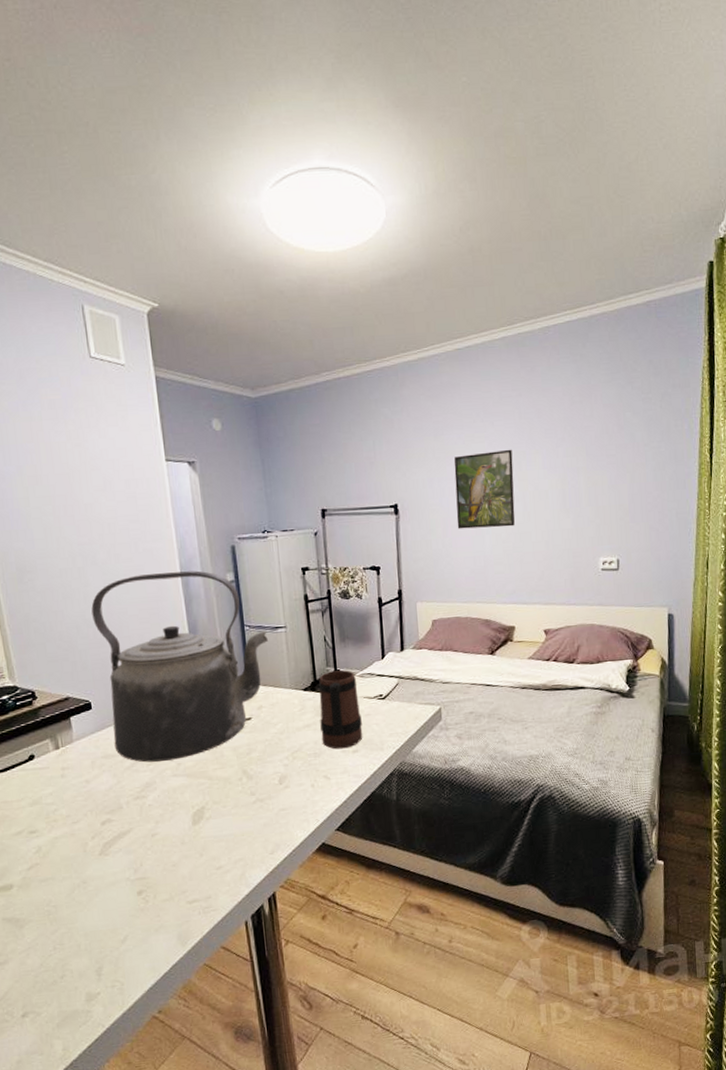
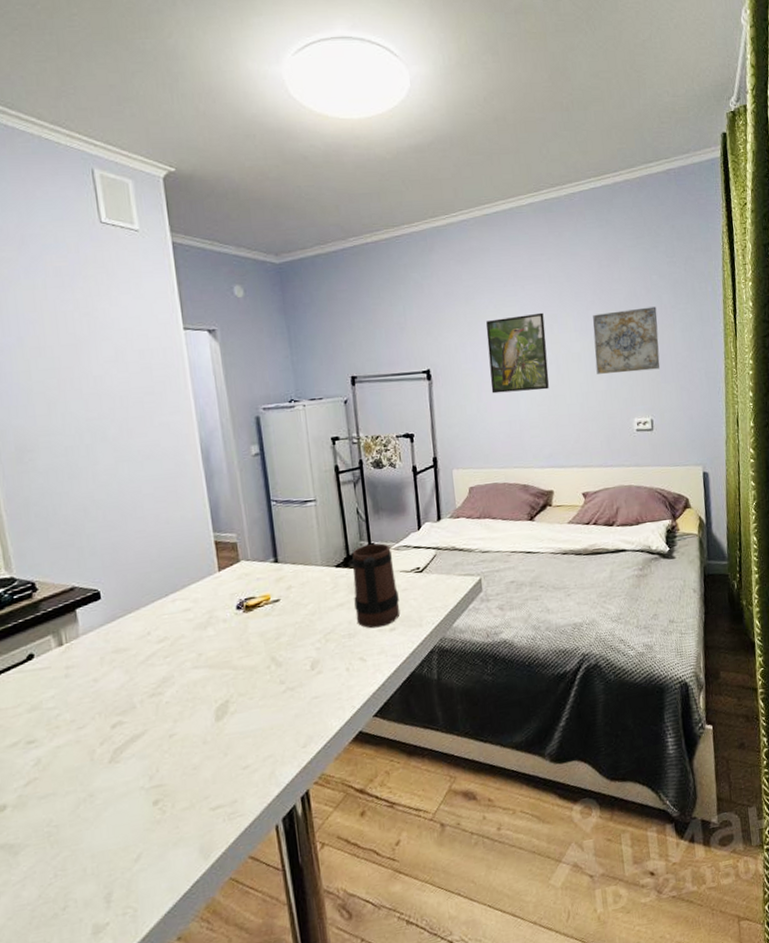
kettle: present [91,570,268,763] -> none [100,444,297,655]
wall art: none [562,444,630,512] -> present [593,306,660,374]

